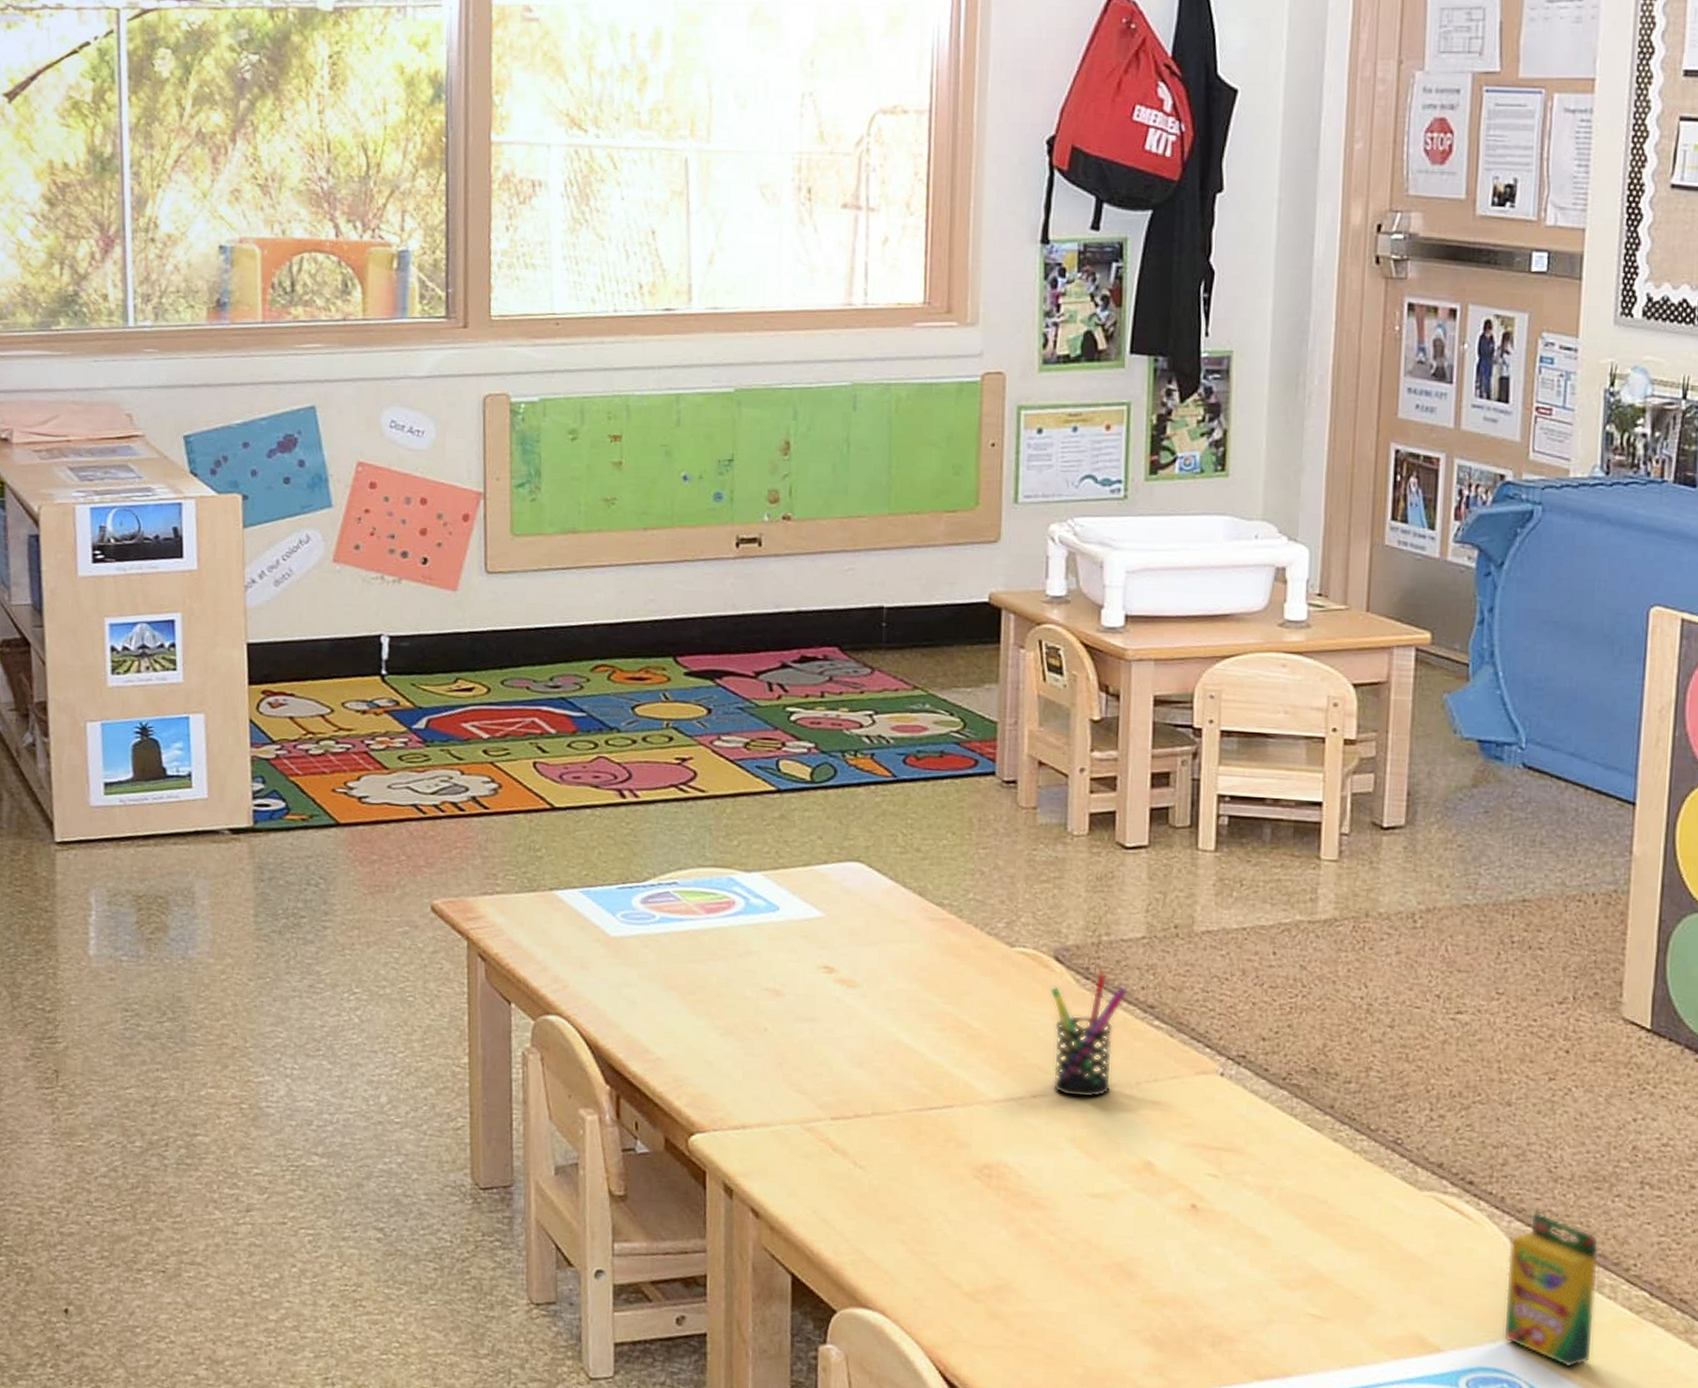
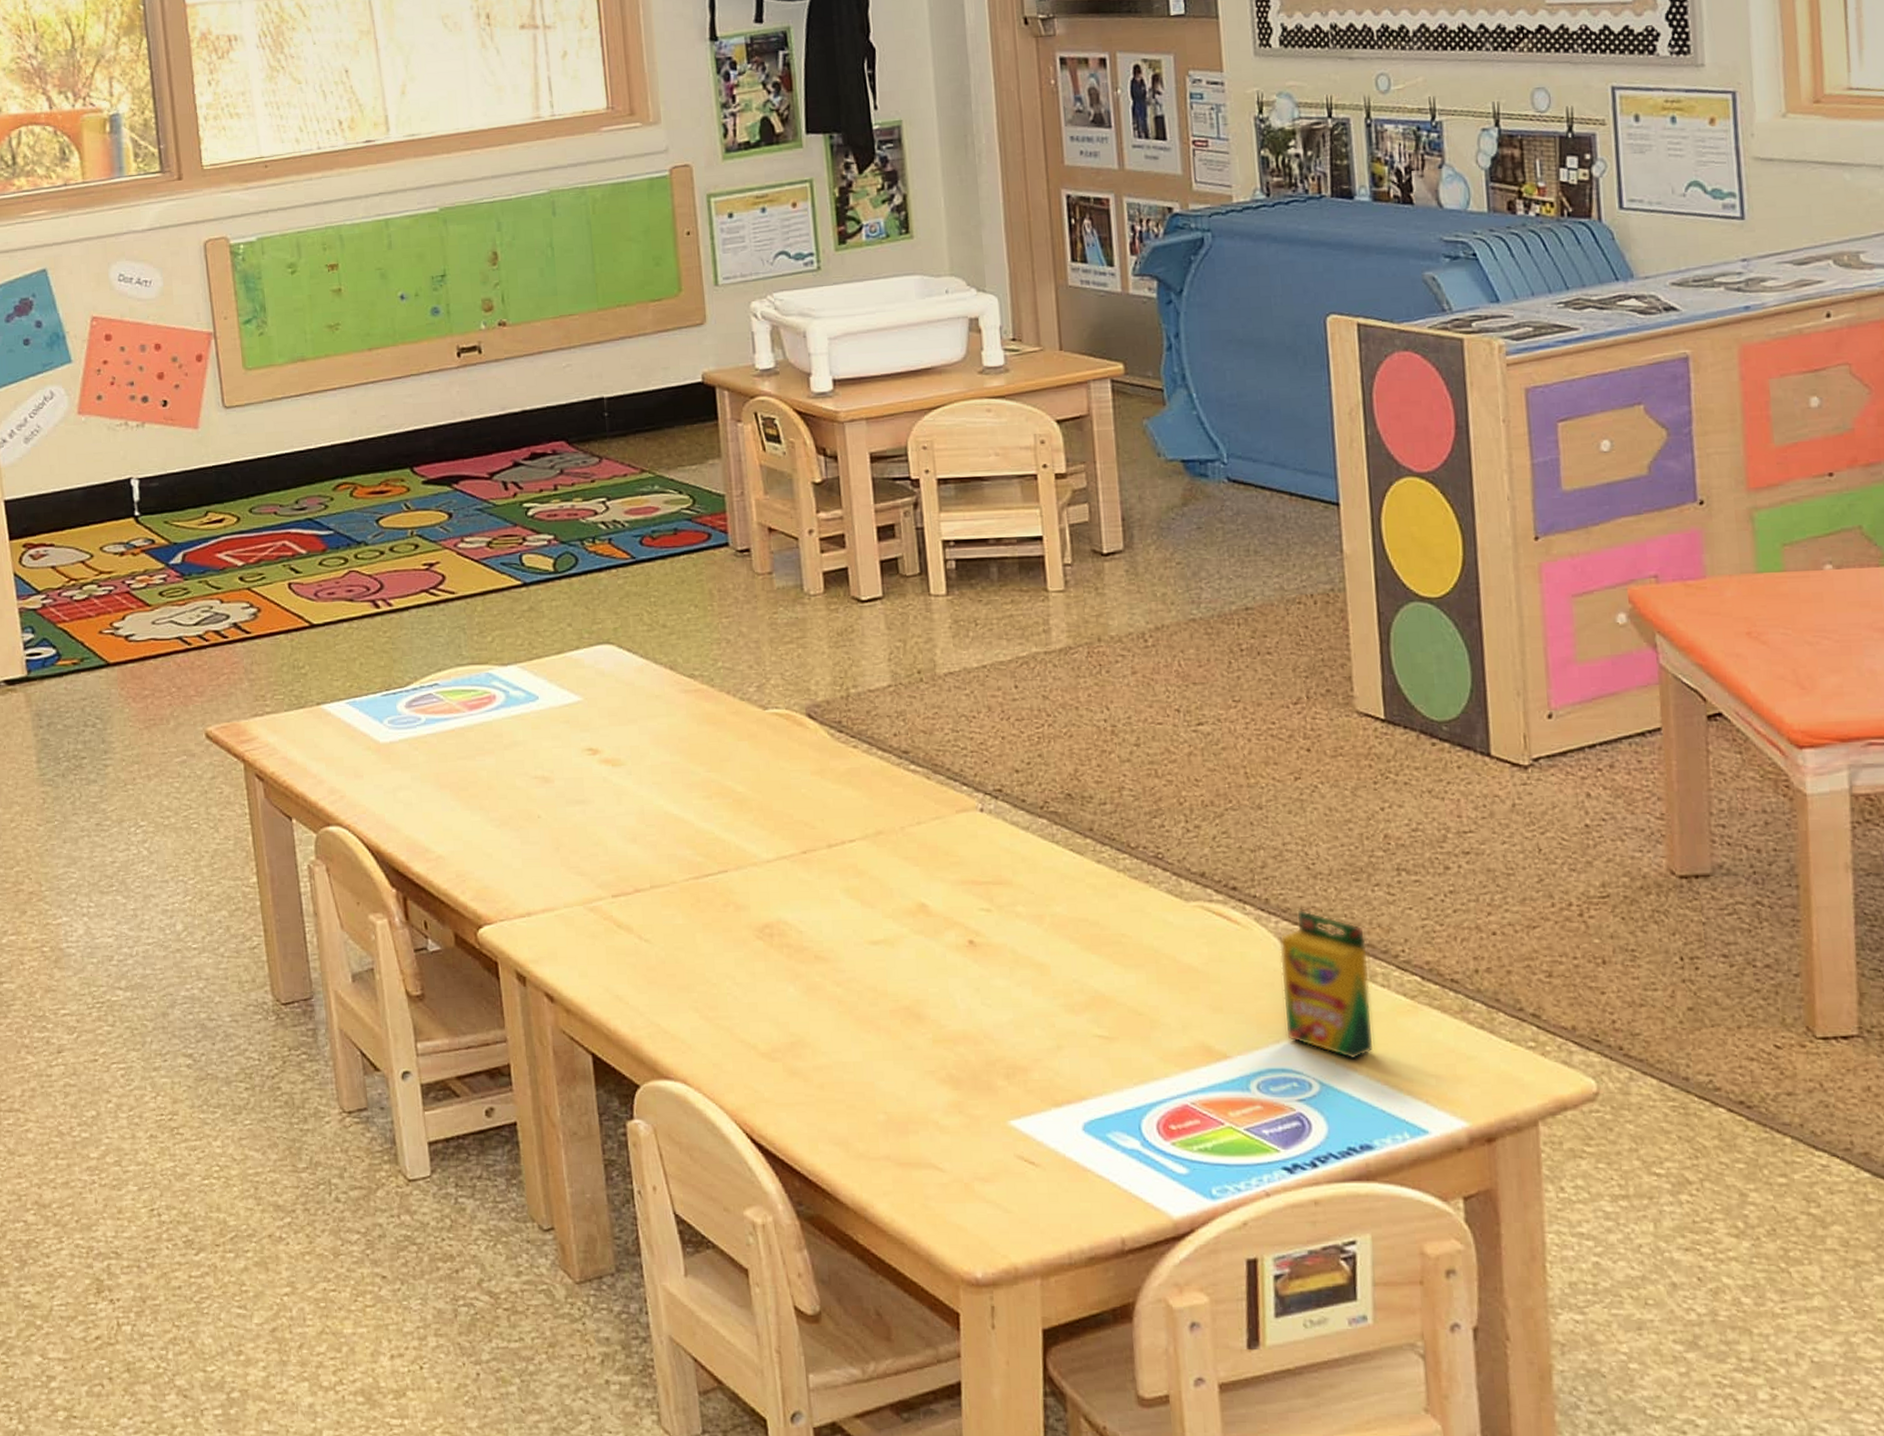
pen holder: present [1050,971,1128,1099] -> none [807,723,881,849]

